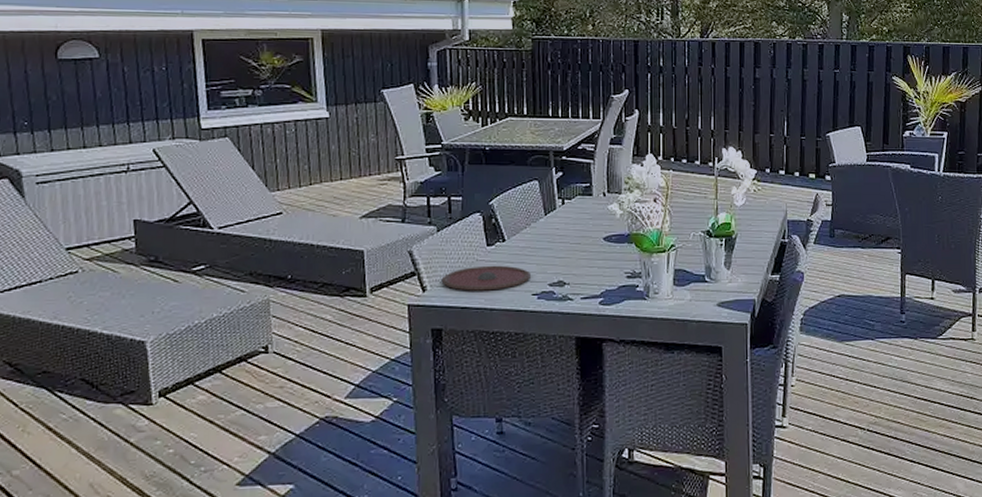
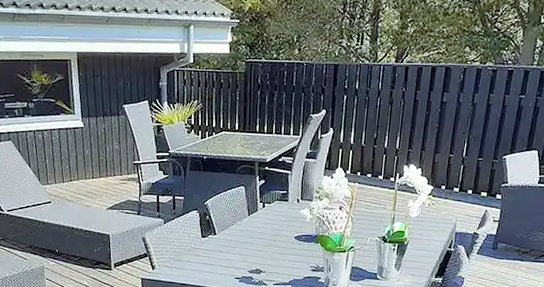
plate: present [441,265,530,291] -> none [166,252,235,273]

